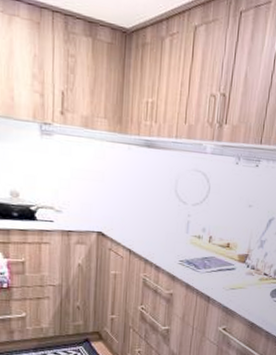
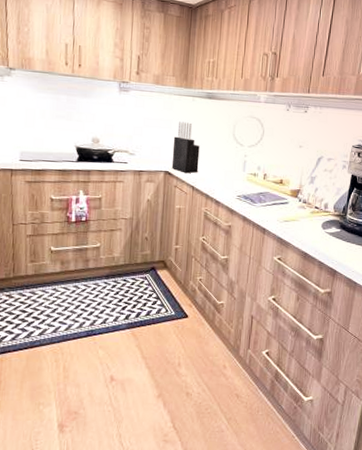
knife block: none [105,172,137,235] -> present [171,120,200,174]

